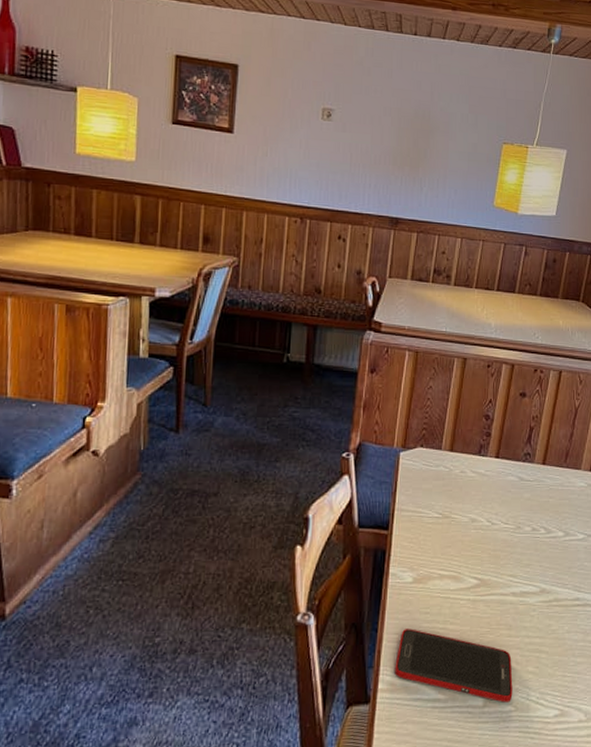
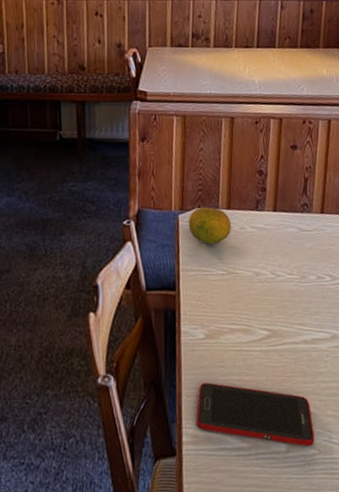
fruit: none [409,447,453,485] -> present [188,207,232,244]

